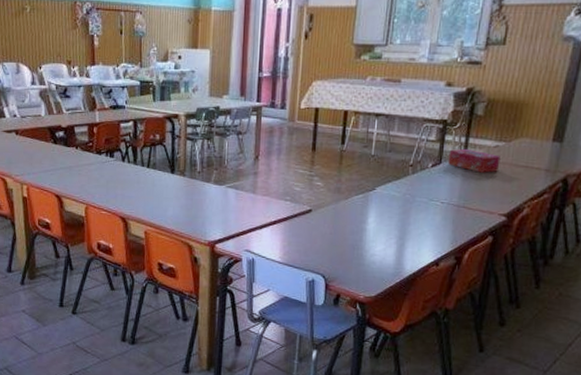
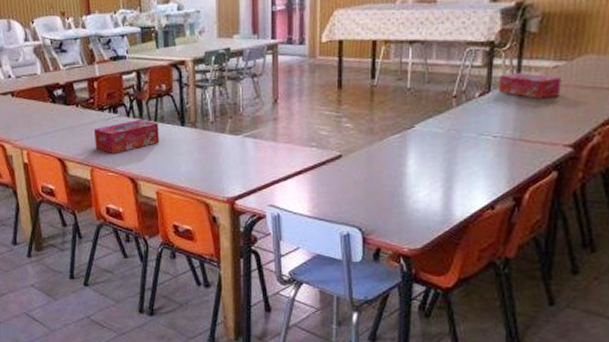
tissue box: none [91,164,151,195] -> present [94,119,160,155]

